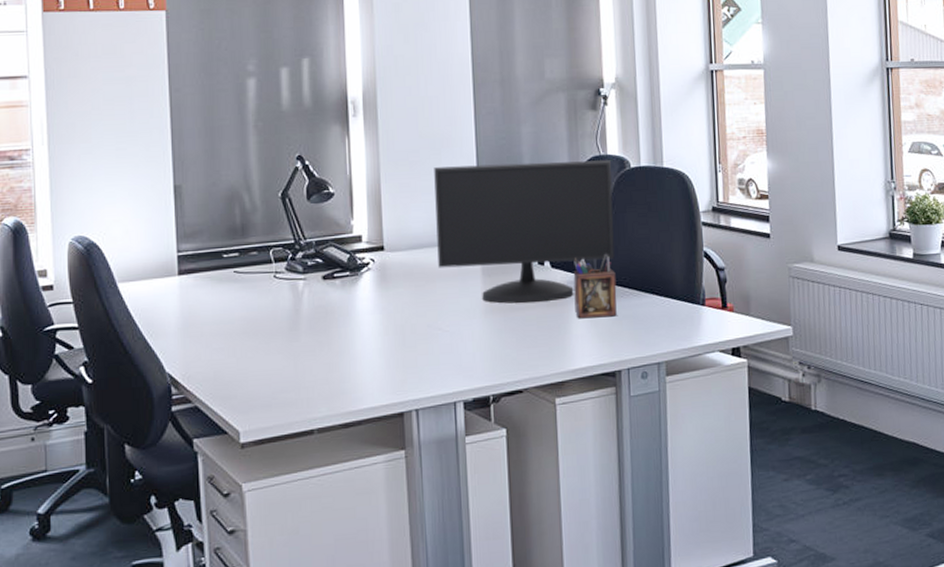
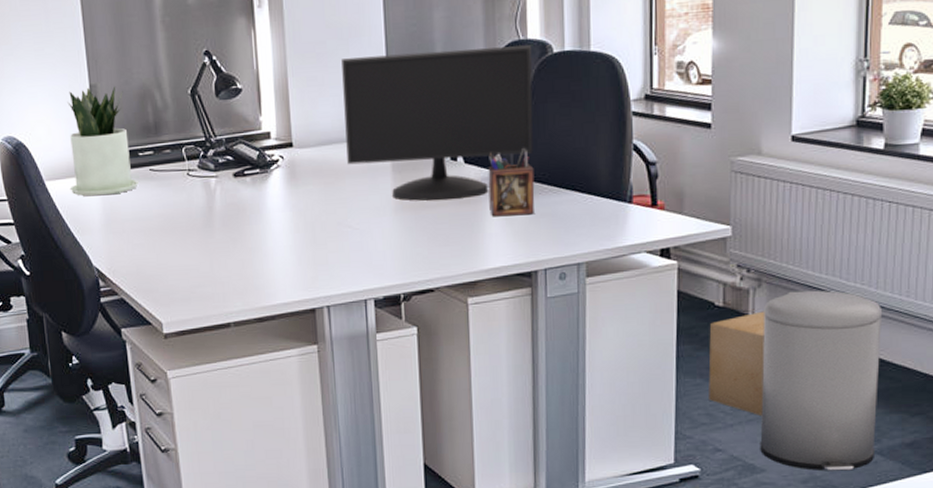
planter: none [144,187,221,299] -> present [67,86,138,197]
cardboard box: none [778,405,830,505] -> present [708,311,766,415]
pedal bin: none [824,384,928,557] -> present [760,290,883,471]

